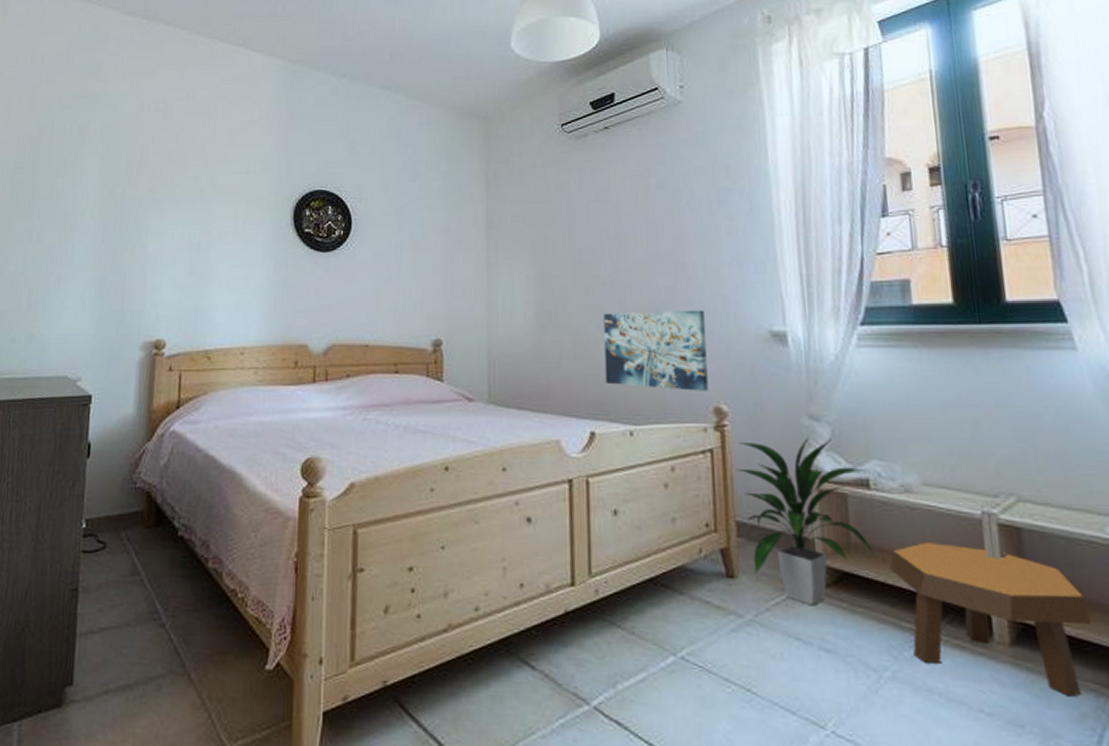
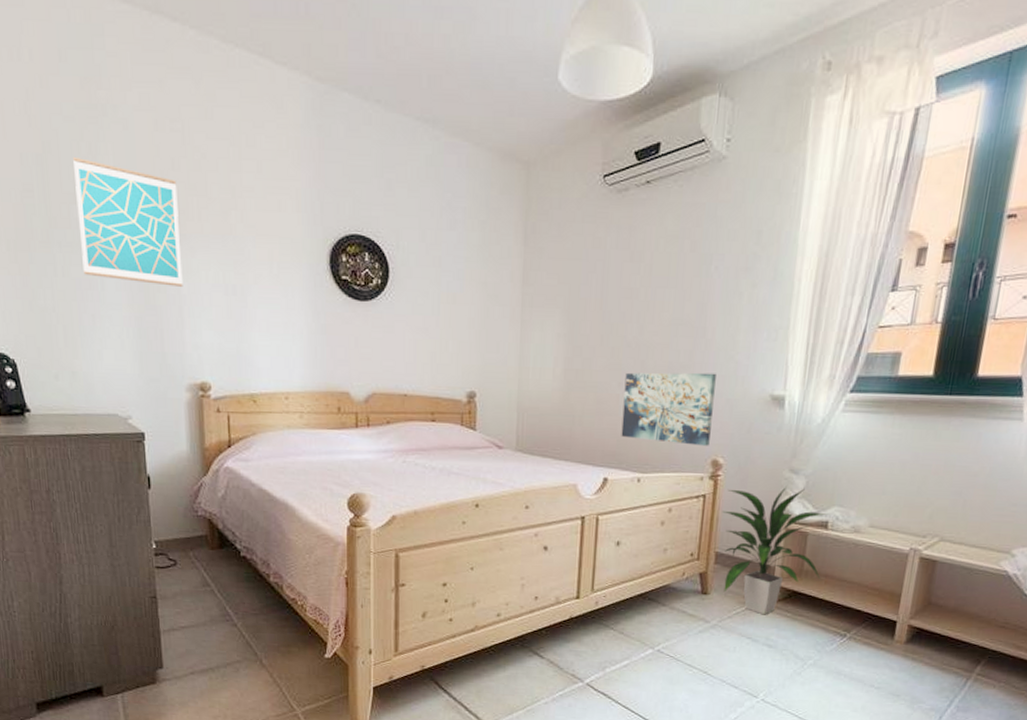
wall art: none [57,138,155,247] -> present [73,158,183,287]
footstool: present [889,542,1091,697] -> none [829,570,969,677]

